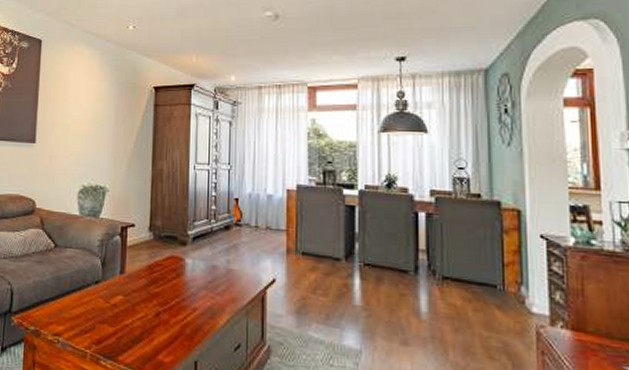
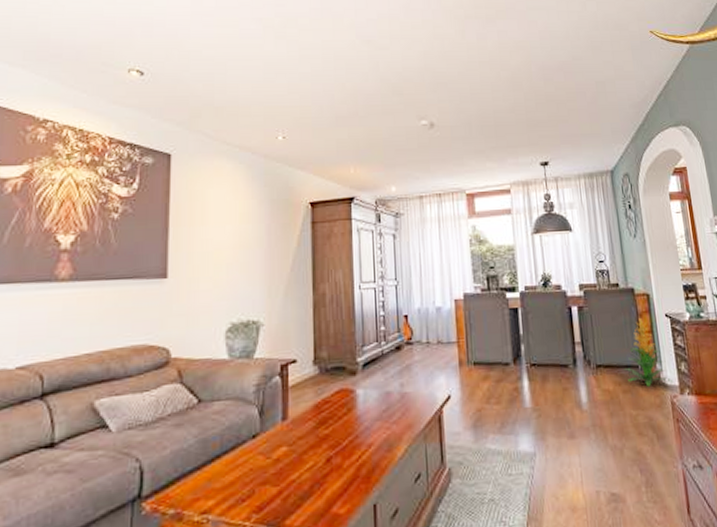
indoor plant: none [477,235,543,312] -> present [624,319,674,387]

